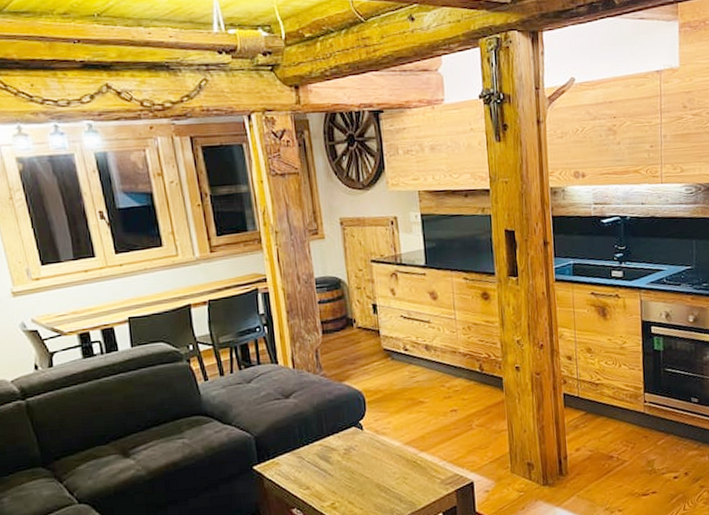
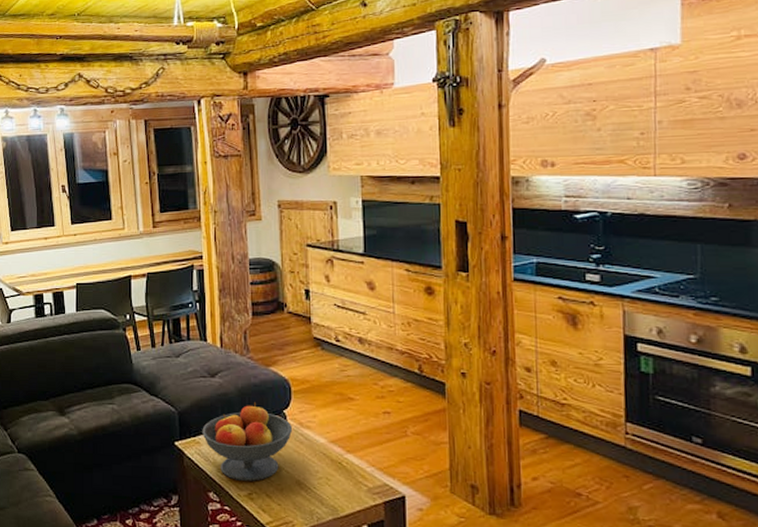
fruit bowl: none [280,417,369,494] -> present [202,403,292,481]

